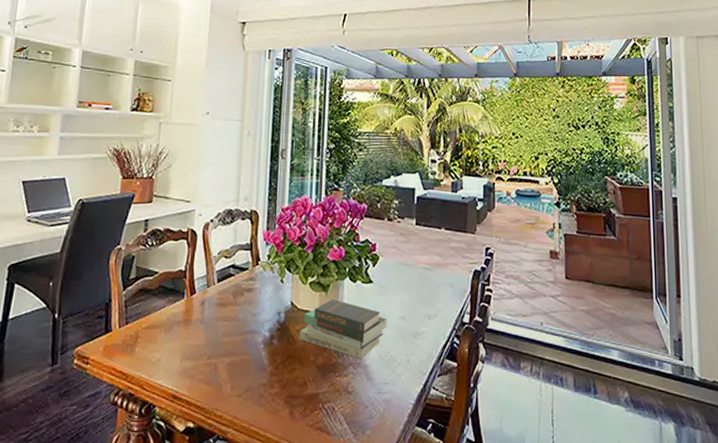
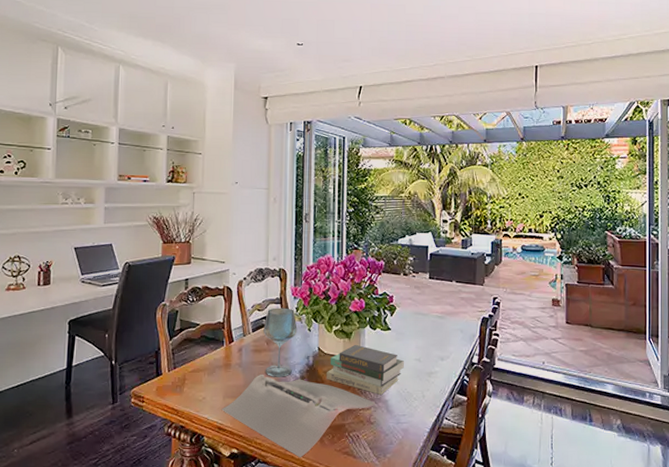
napkin: none [178,332,355,435] -> present [221,374,376,458]
wine glass: none [229,254,269,336] -> present [263,307,297,377]

